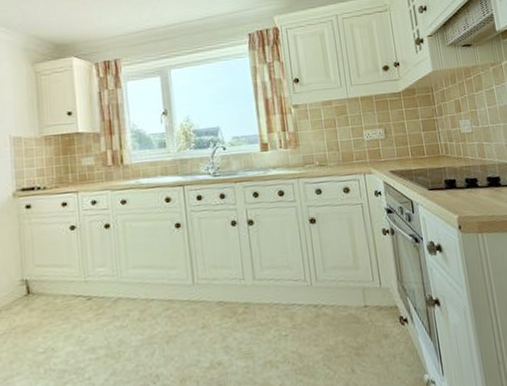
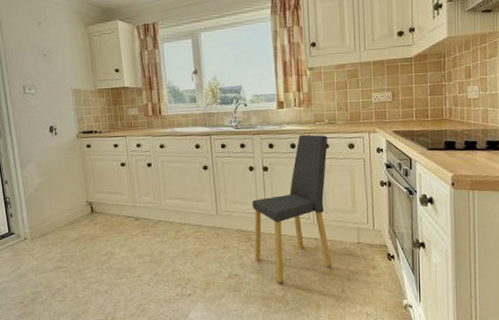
dining chair: none [236,179,337,369] -> present [252,134,332,283]

